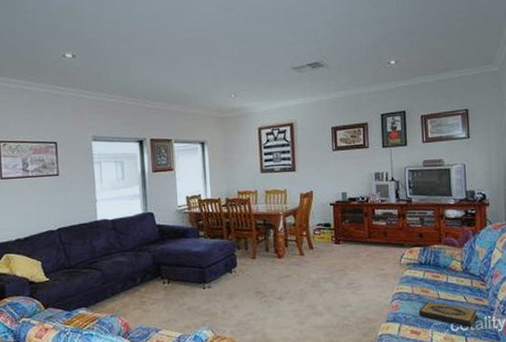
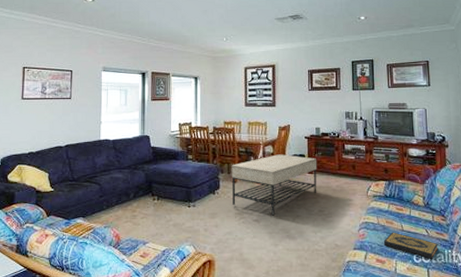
coffee table: none [248,224,345,292] -> present [231,154,317,216]

